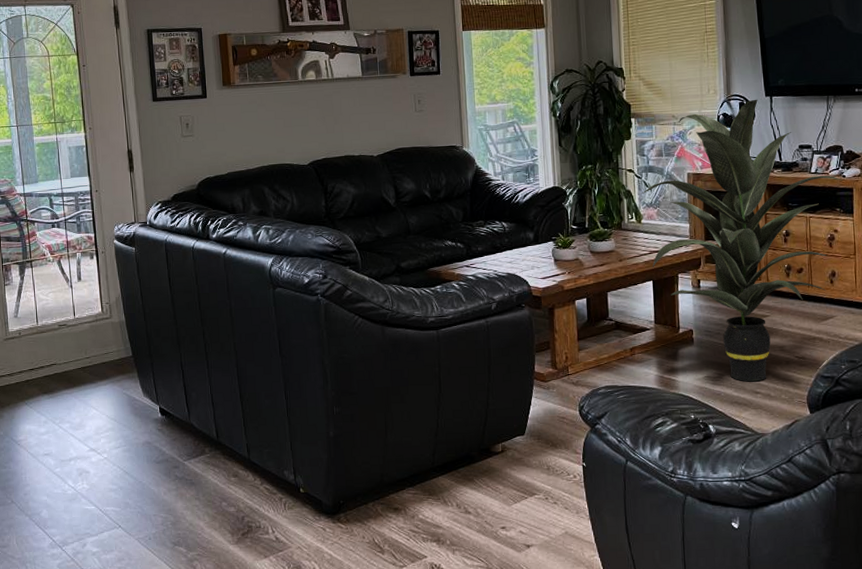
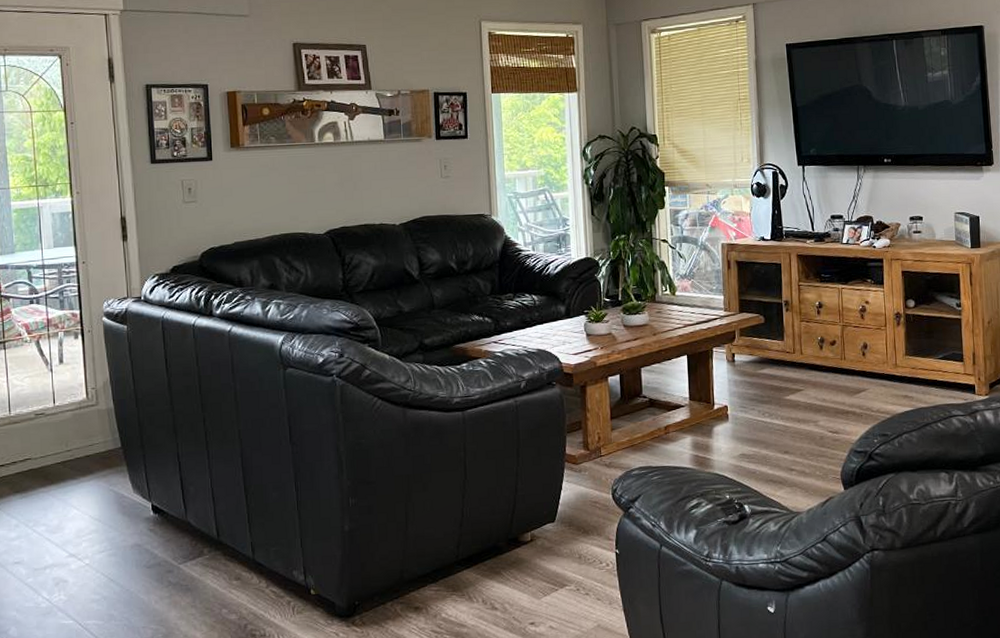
indoor plant: present [641,99,843,382] -> none [675,168,873,459]

